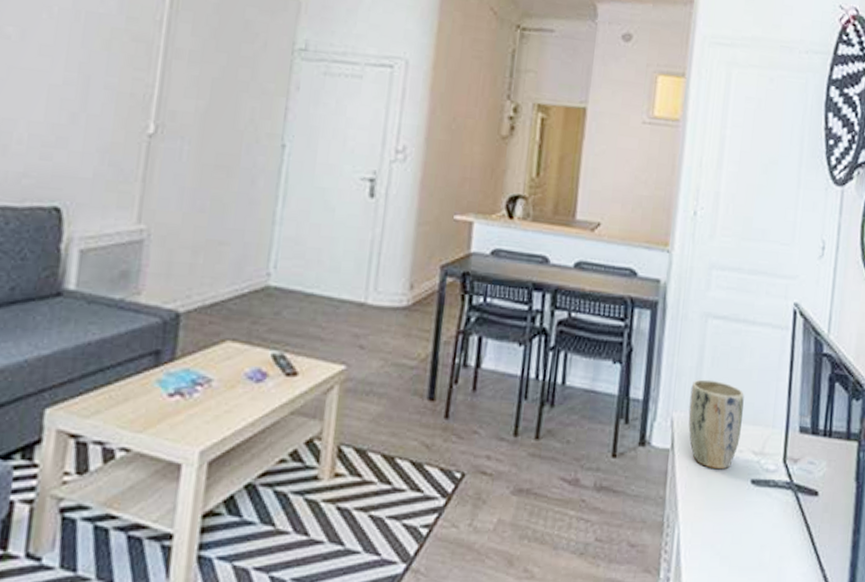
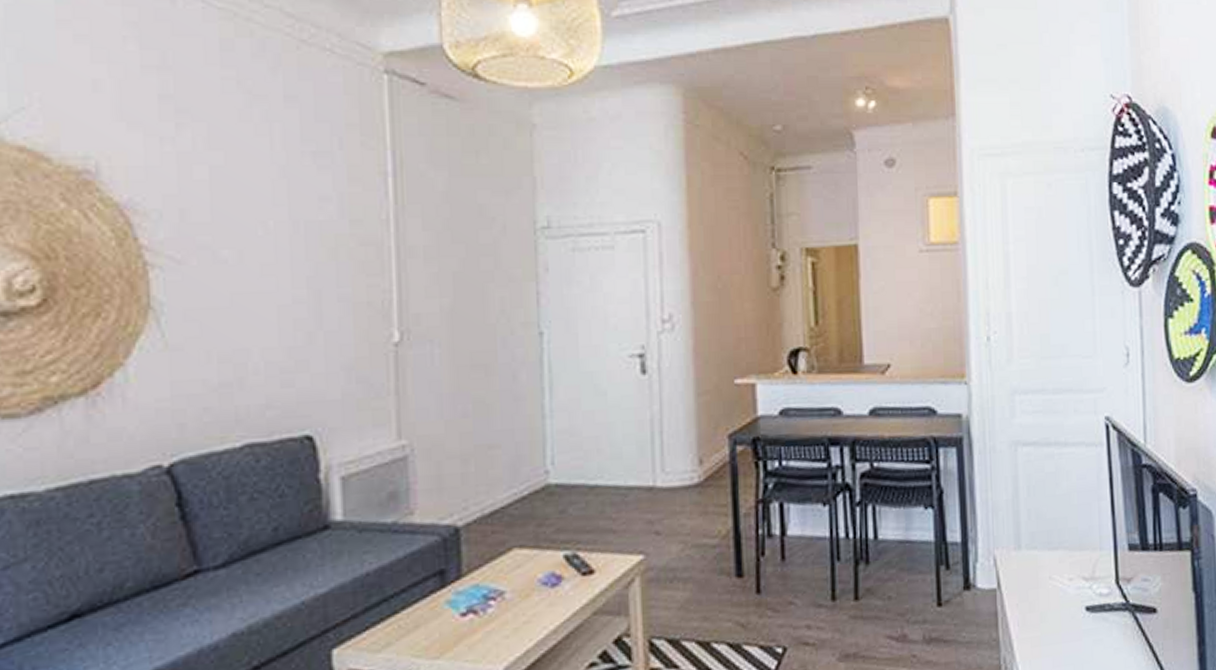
plant pot: present [688,379,744,469] -> none [1010,510,1068,602]

